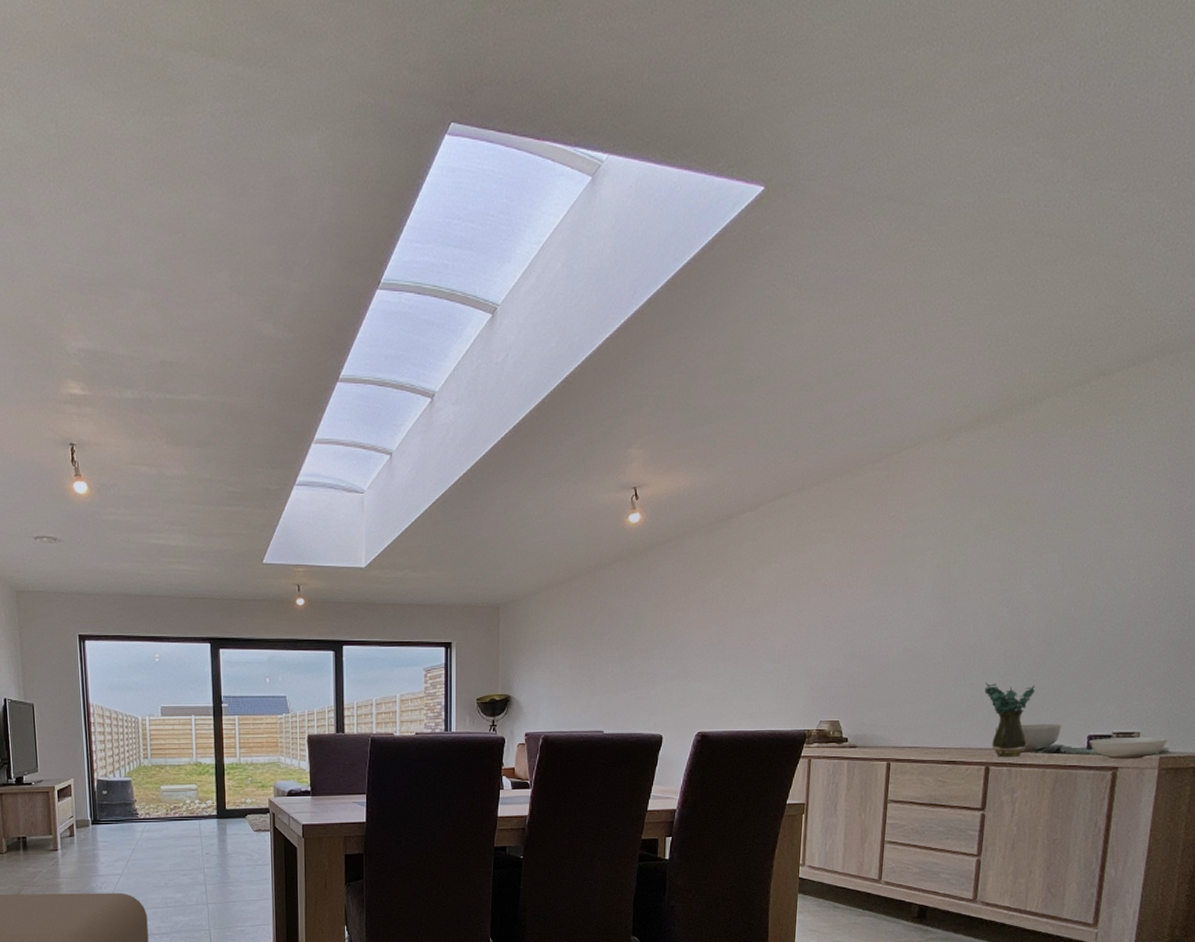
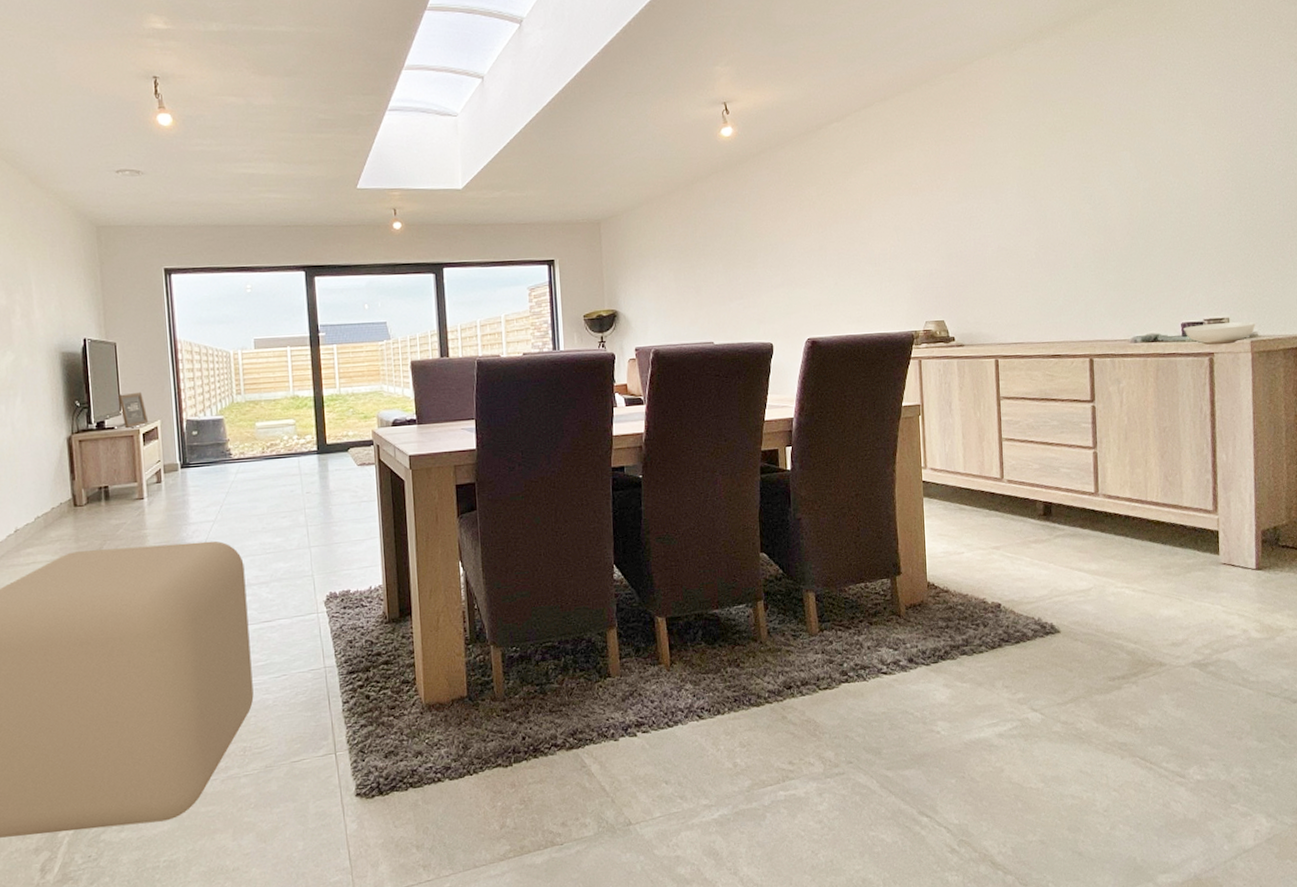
picture frame: none [34,751,63,785] -> present [117,391,149,429]
vase: present [985,682,1035,758] -> none [1079,276,1126,349]
bowl: present [994,724,1062,752] -> none [1093,313,1156,343]

